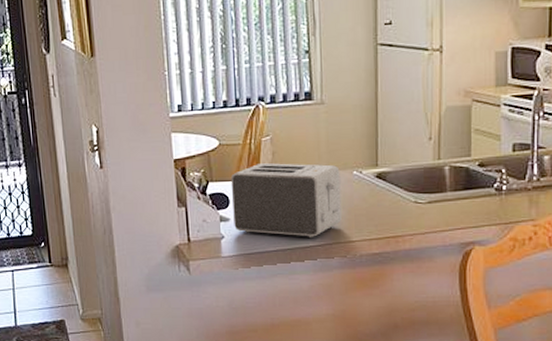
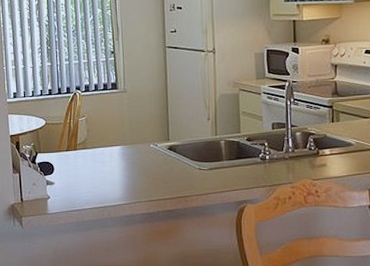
toaster: present [230,162,342,237] -> none [55,138,142,197]

